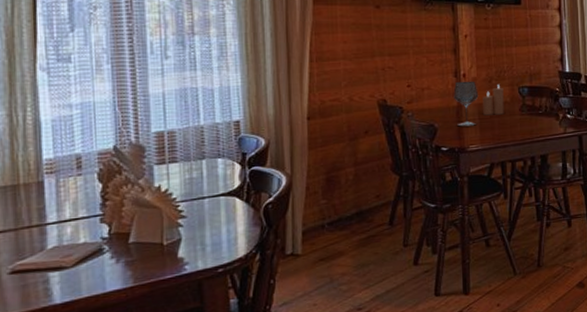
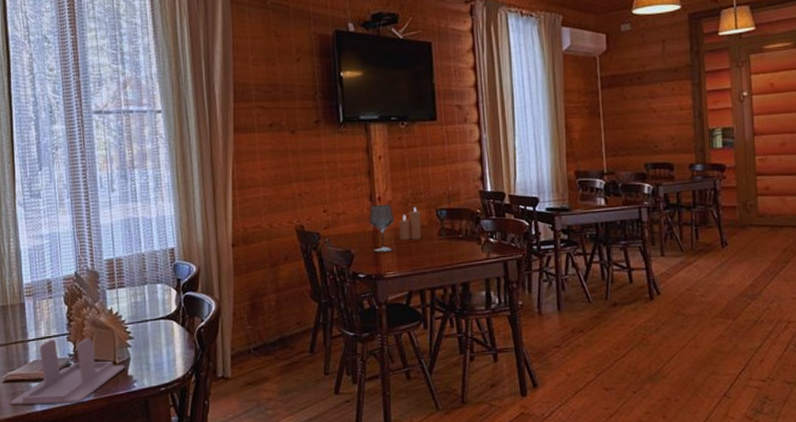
napkin holder: none [18,218,176,299] -> present [10,338,126,405]

